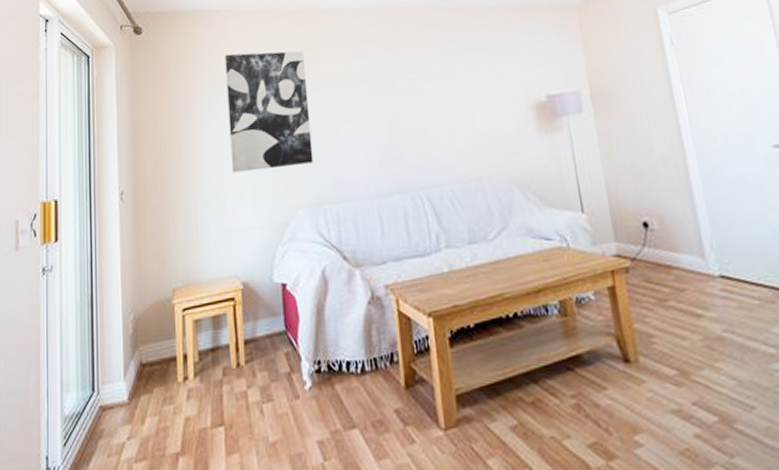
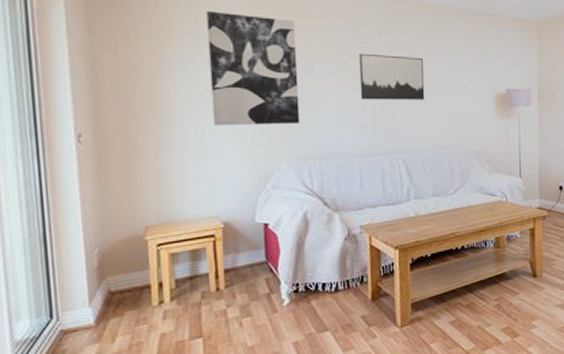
wall art: none [369,71,447,129] -> present [359,53,425,100]

